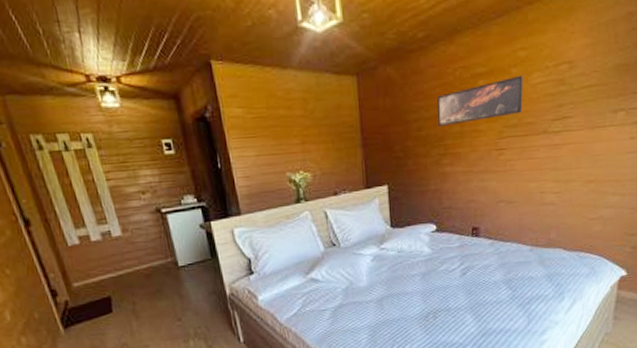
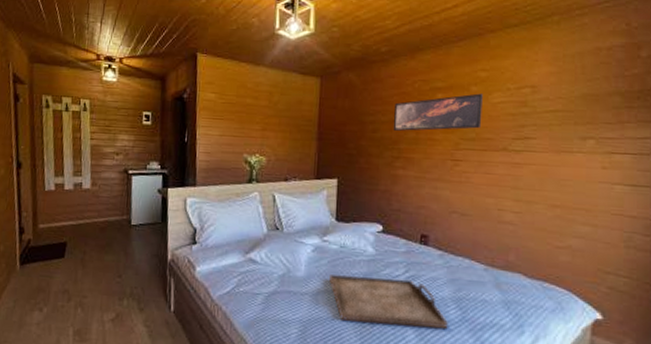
serving tray: none [391,271,501,318] -> present [329,275,448,330]

